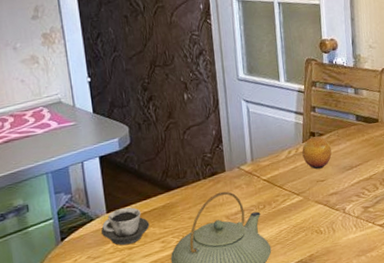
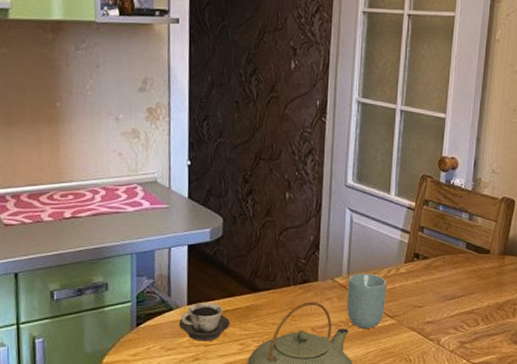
cup: none [253,157,291,209] -> present [346,273,387,328]
fruit: present [302,136,332,170] -> none [403,259,434,294]

